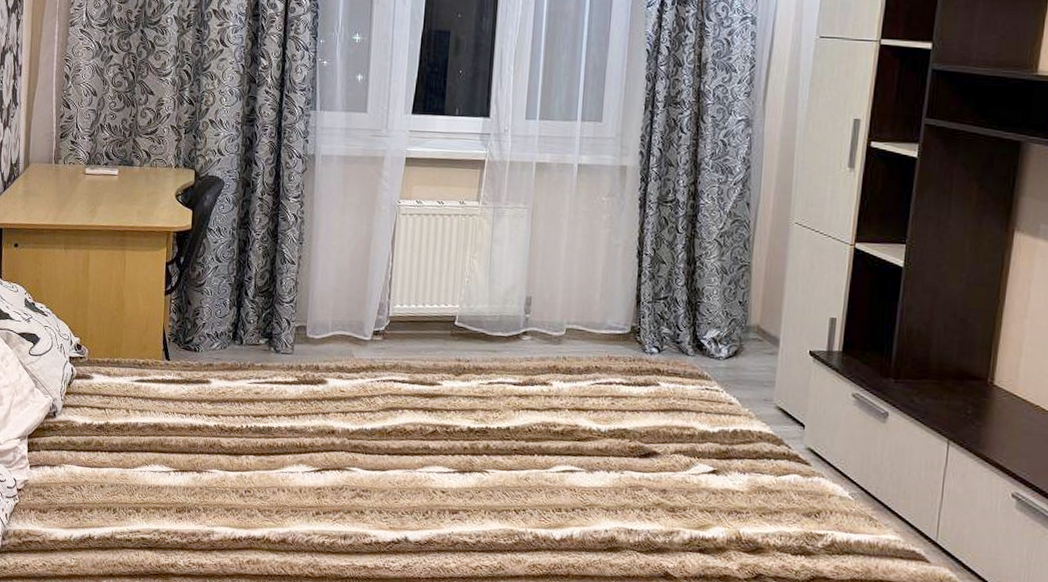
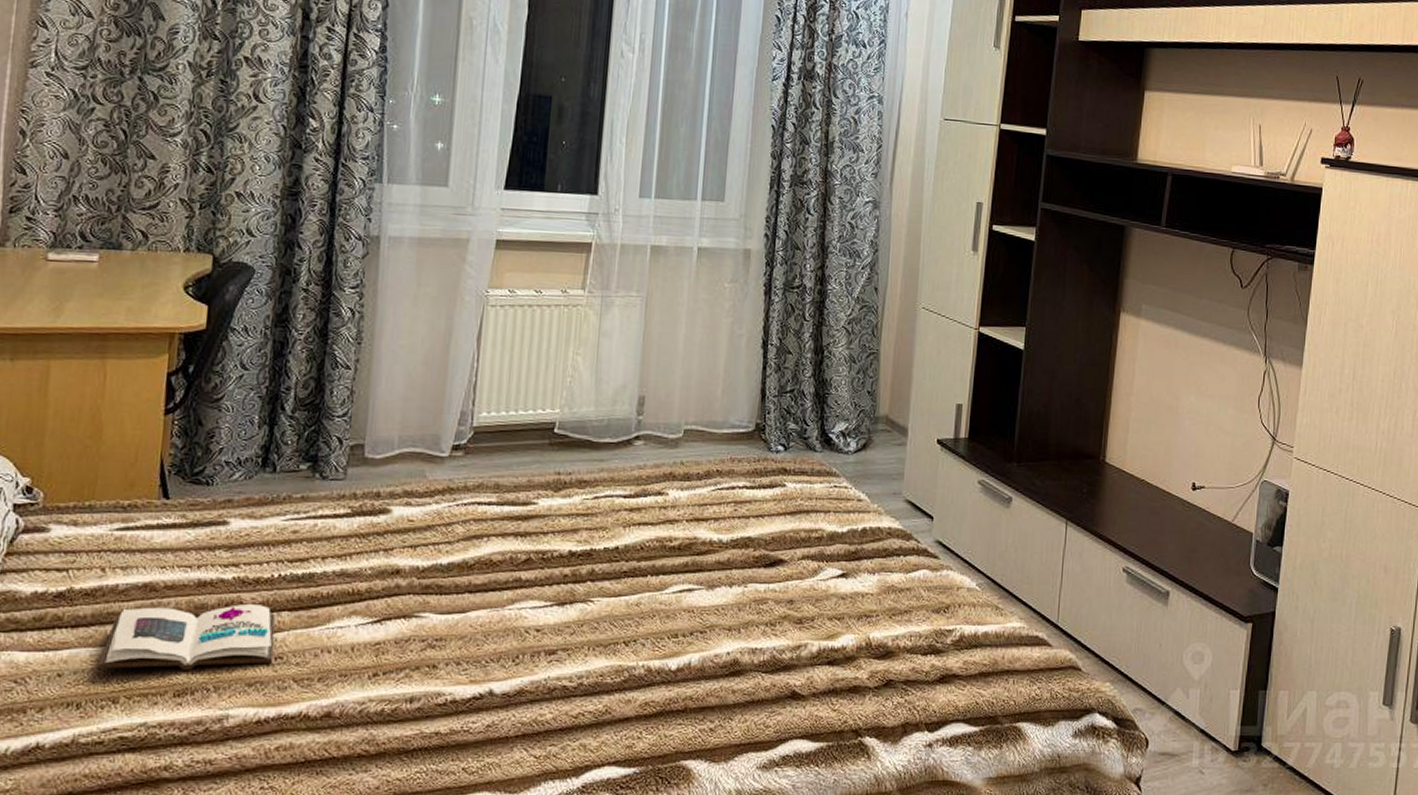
book: none [126,441,245,495] -> present [97,603,276,670]

